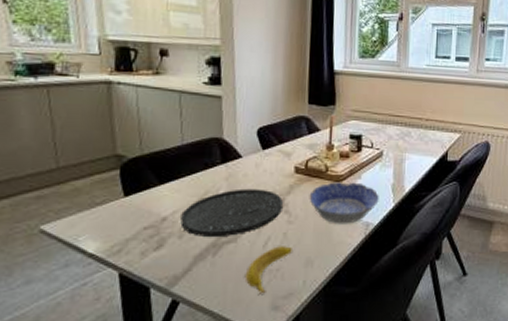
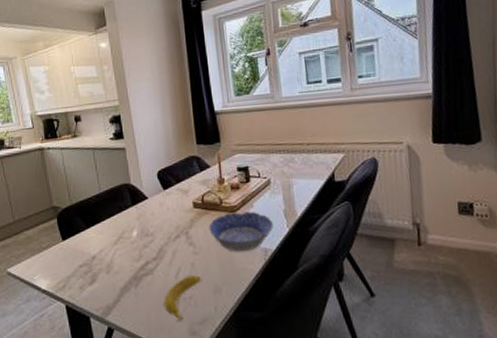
plate: present [180,188,283,237] -> none [106,225,187,271]

